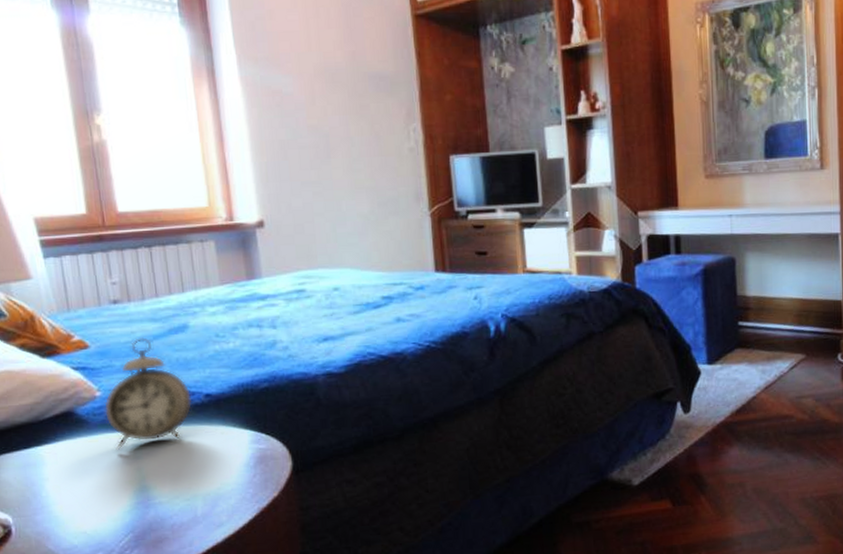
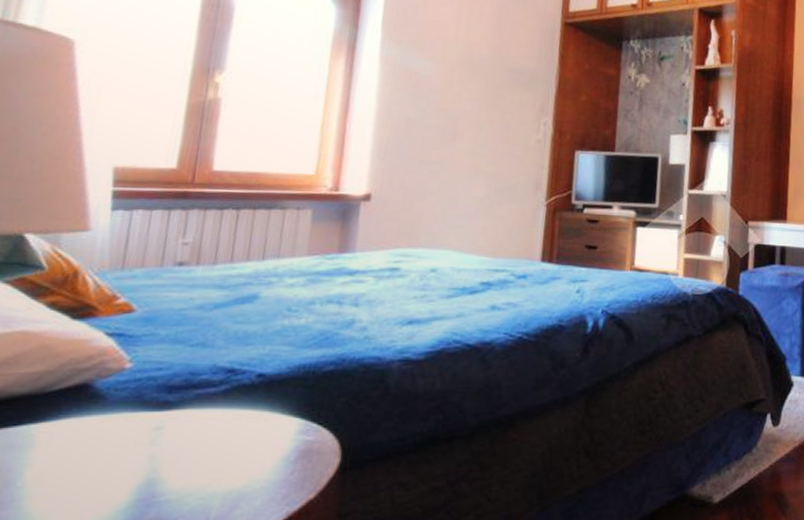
alarm clock: present [103,337,193,451] -> none [128,305,242,434]

